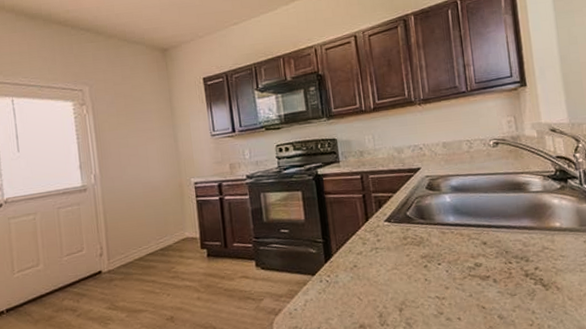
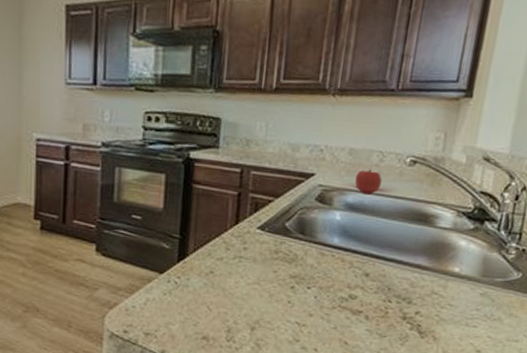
fruit: none [453,155,476,177] -> present [355,168,382,196]

